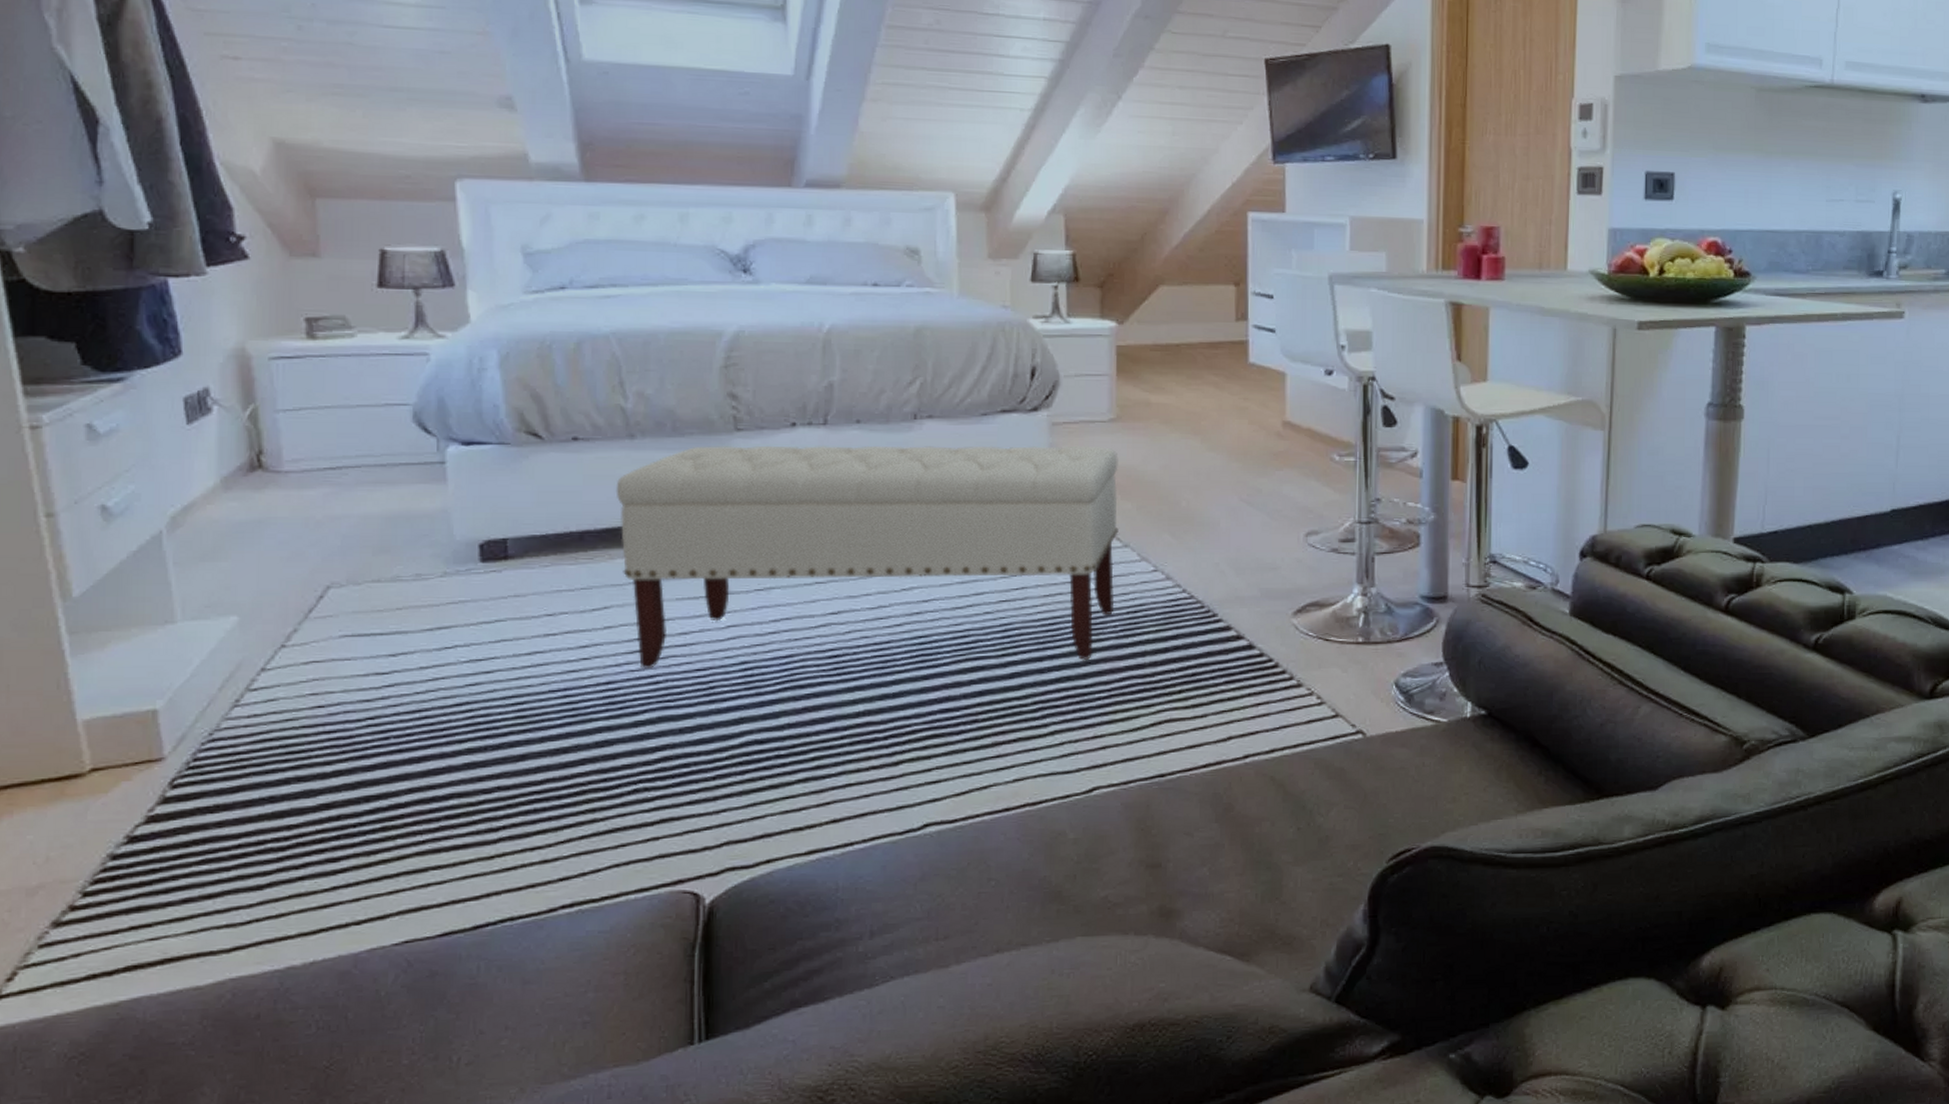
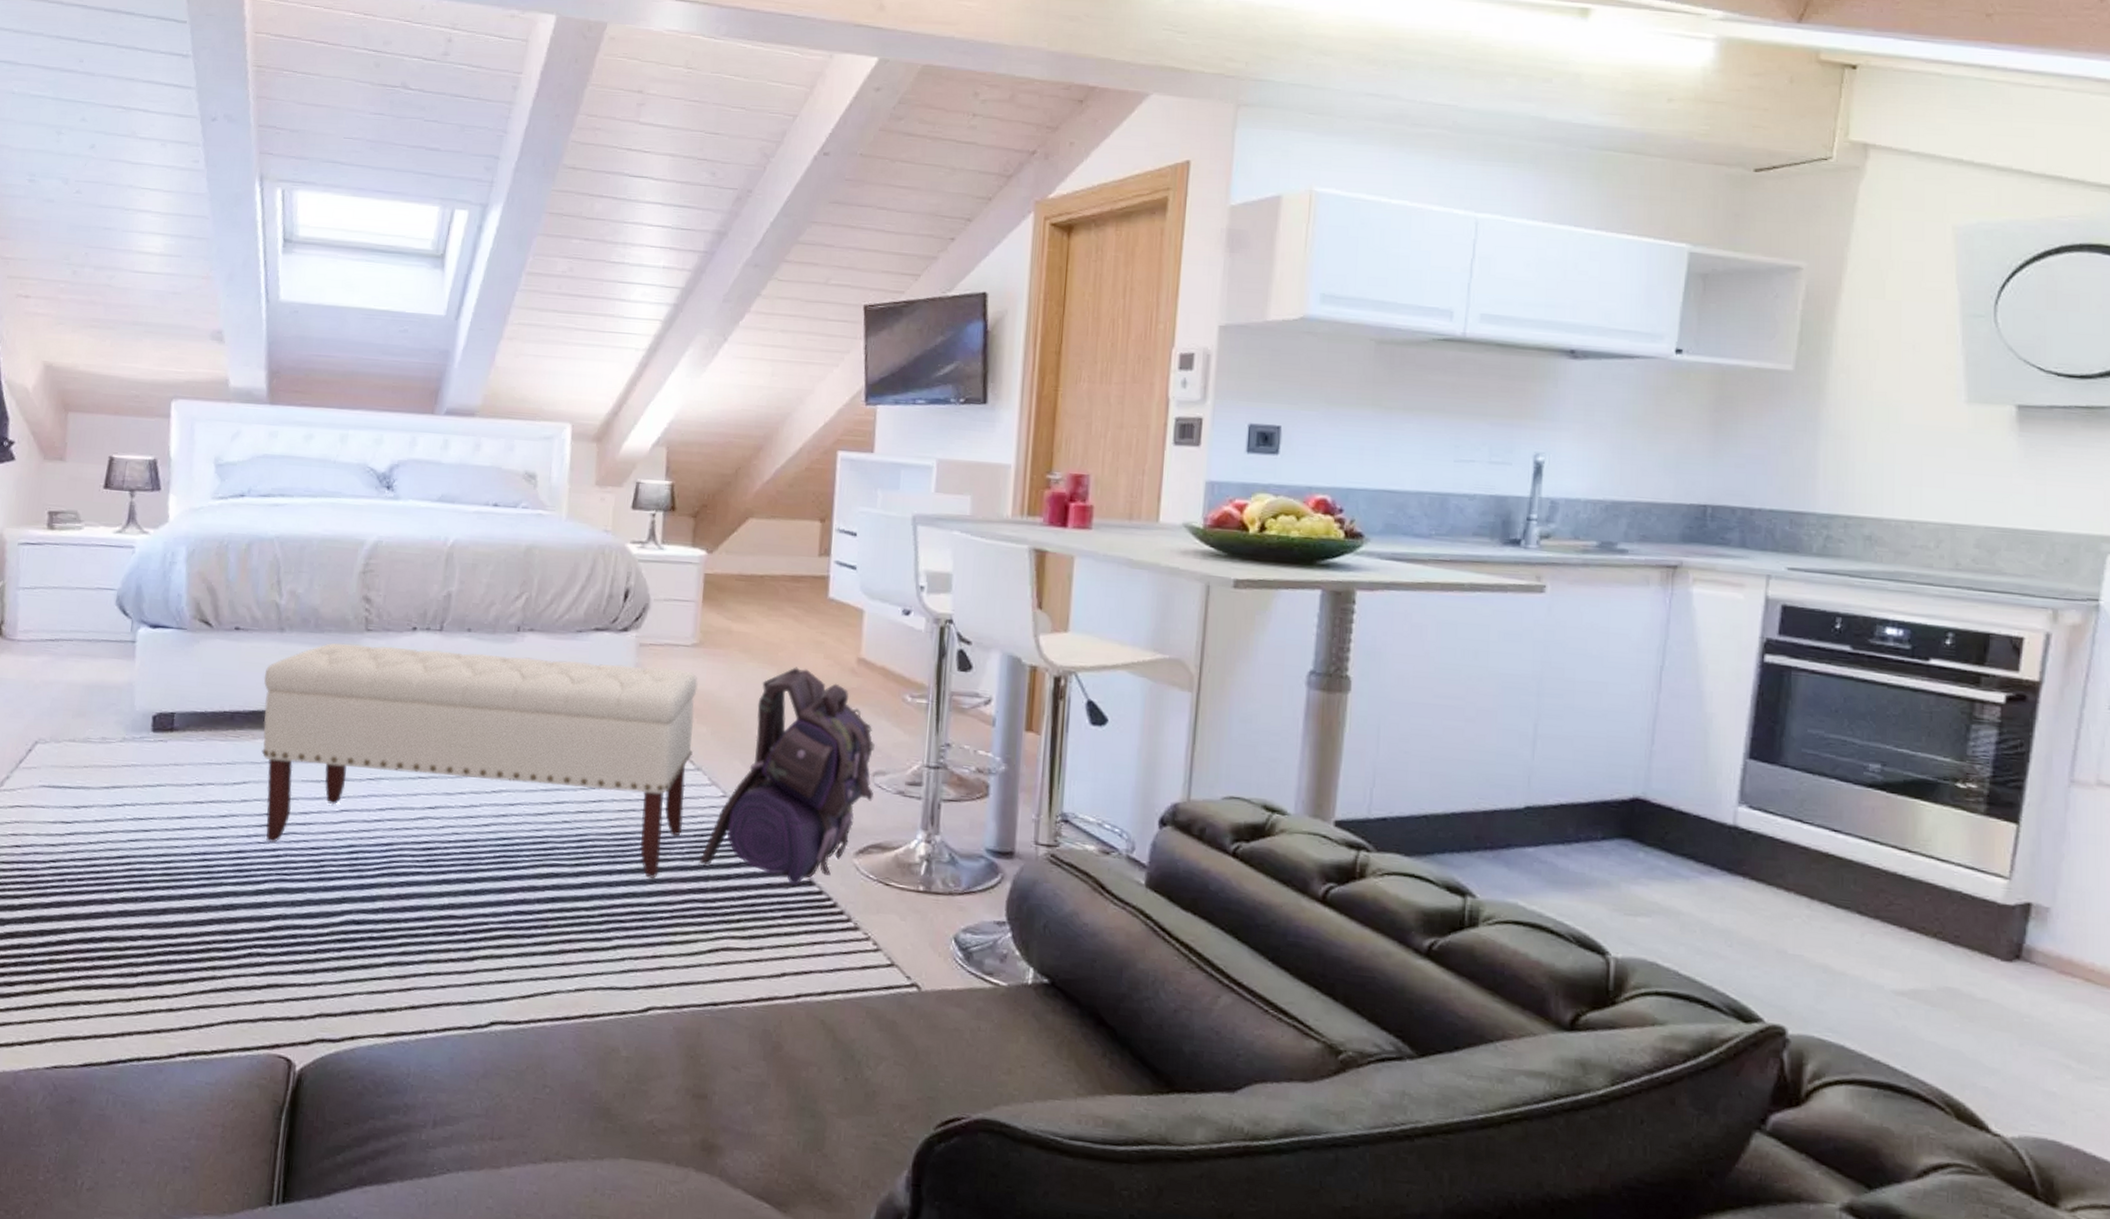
backpack: none [1134,435,1309,650] -> present [698,667,875,885]

